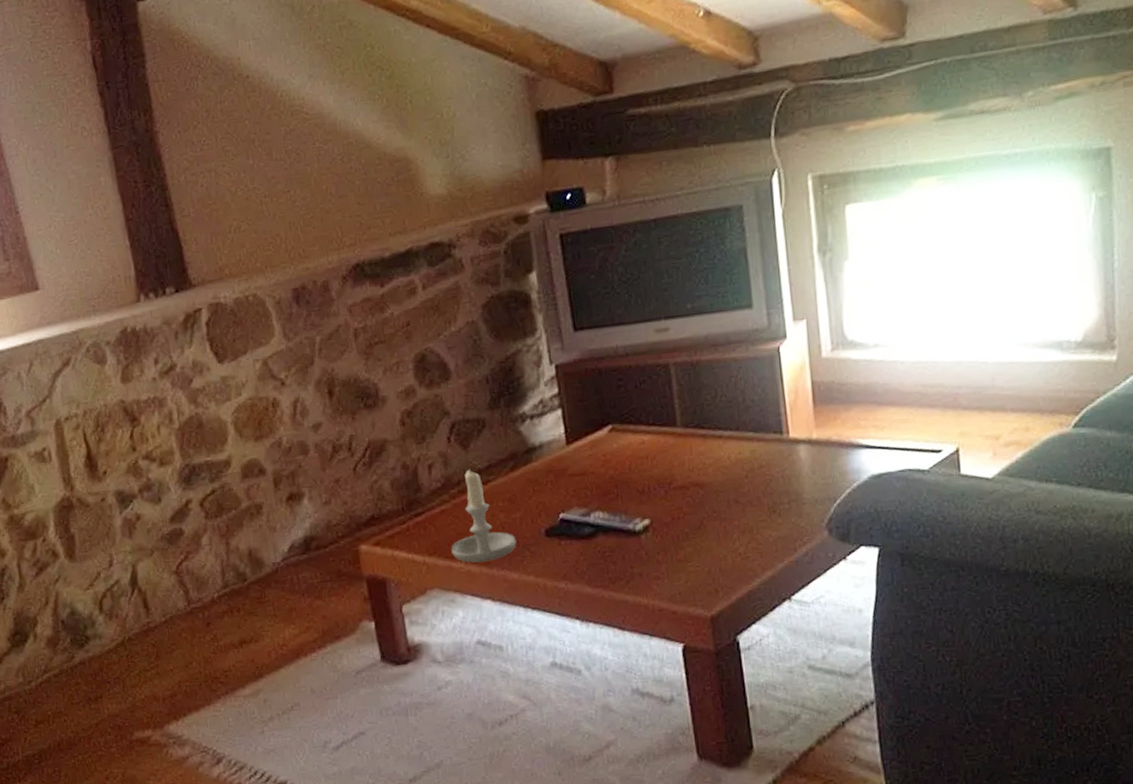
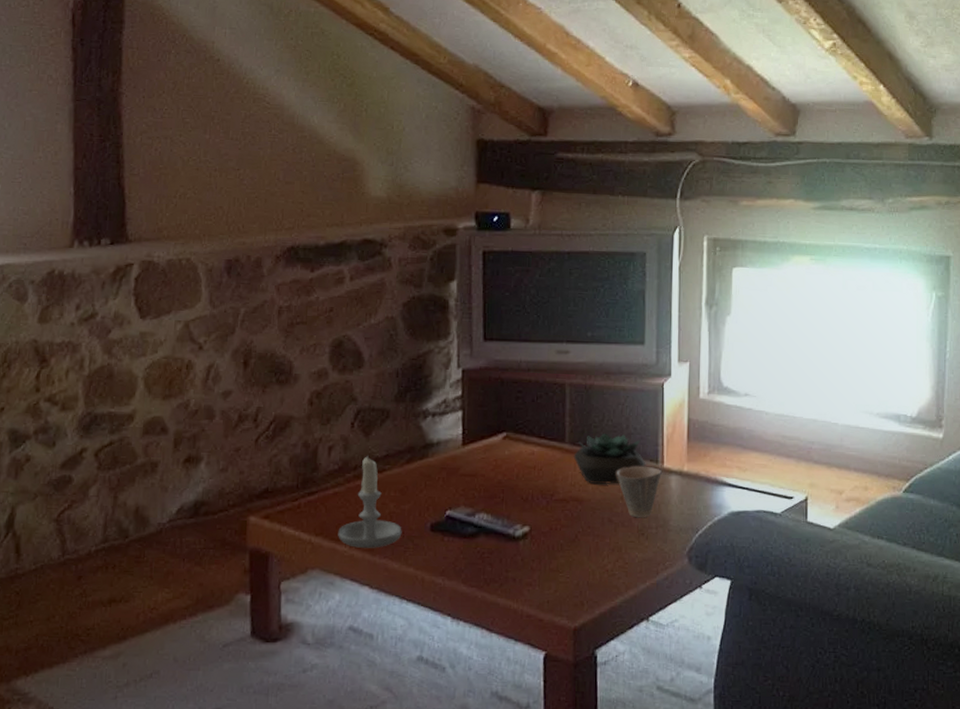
succulent plant: none [687,409,770,466] -> present [573,433,646,484]
cup: none [737,438,788,495] -> present [616,465,662,518]

